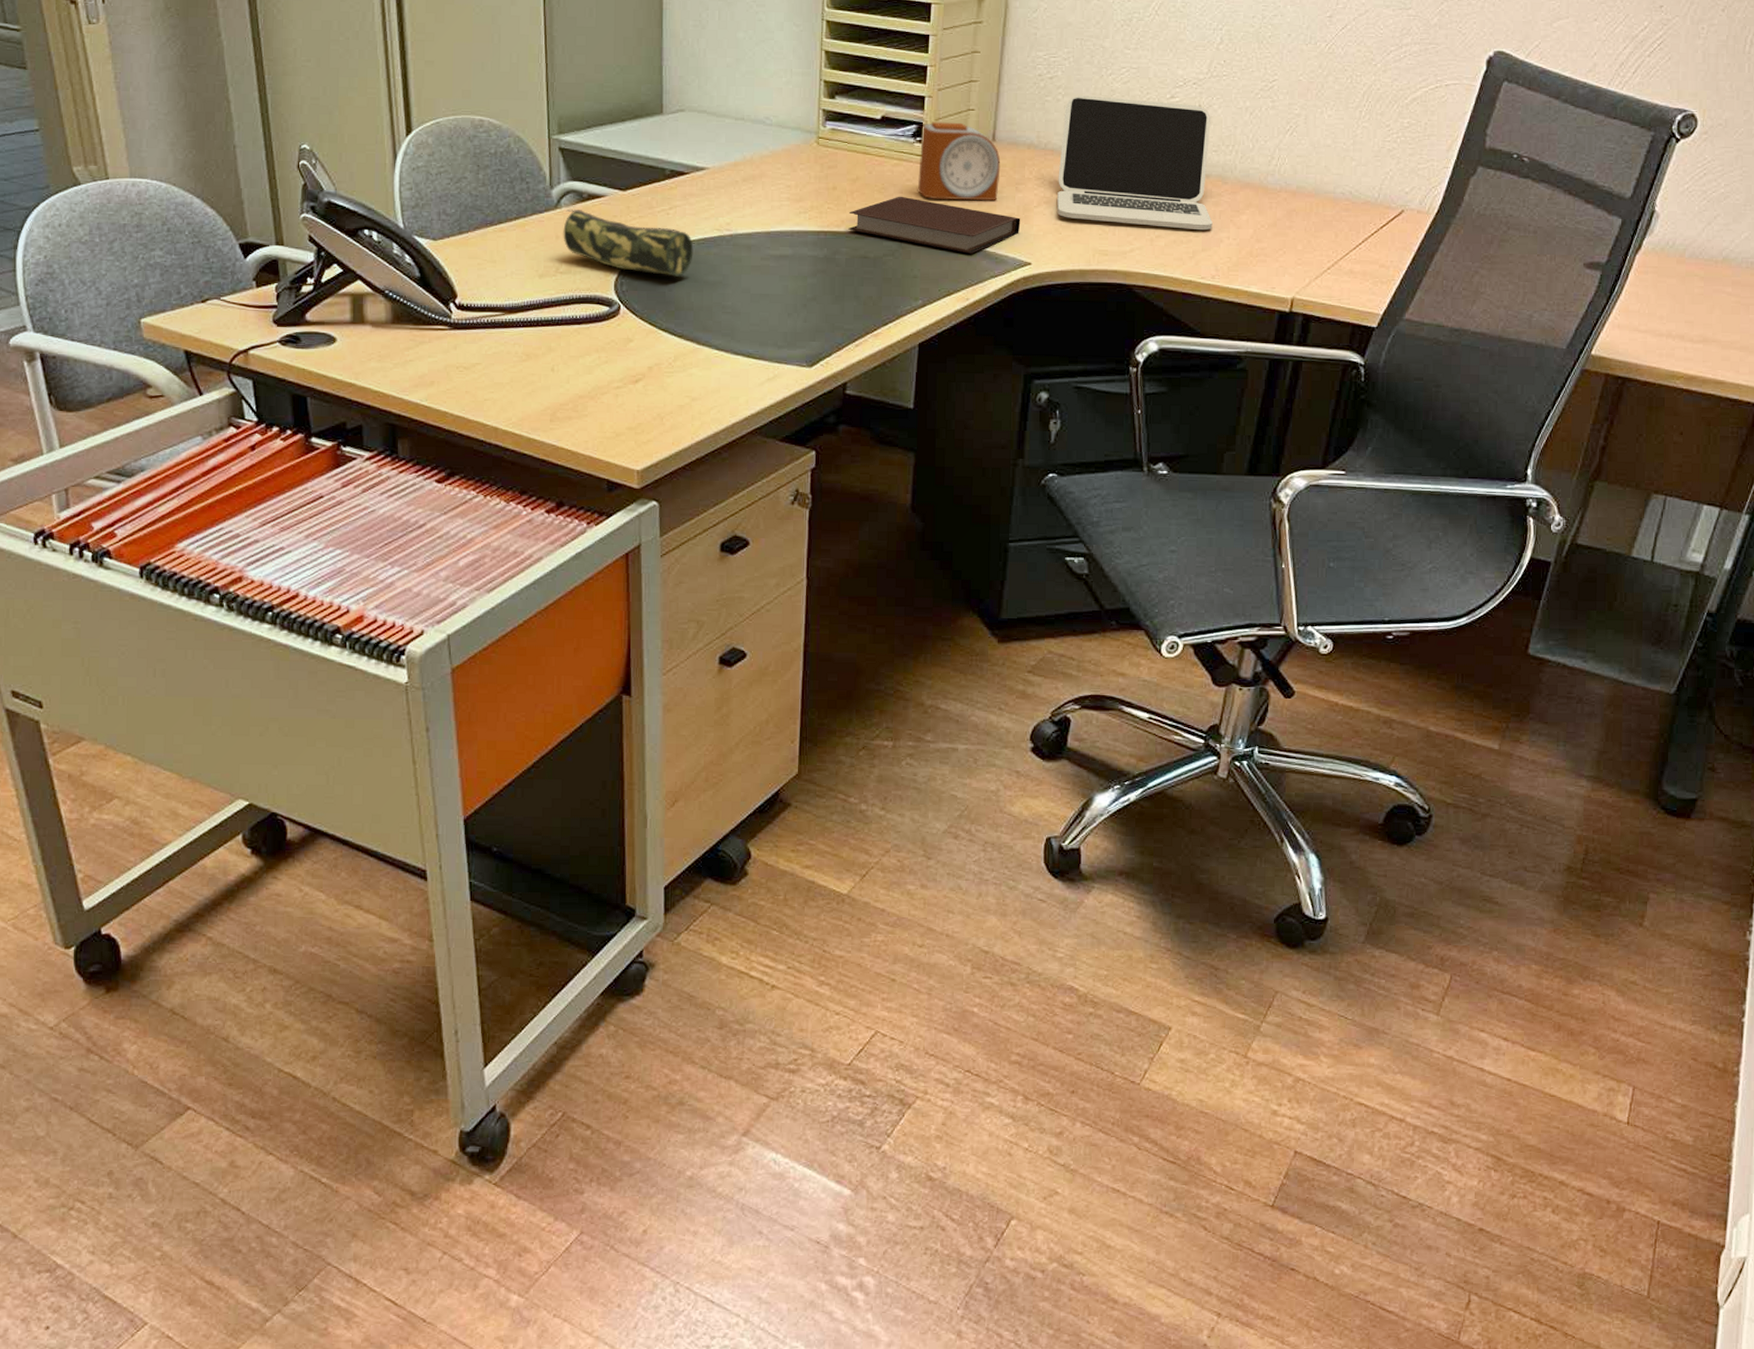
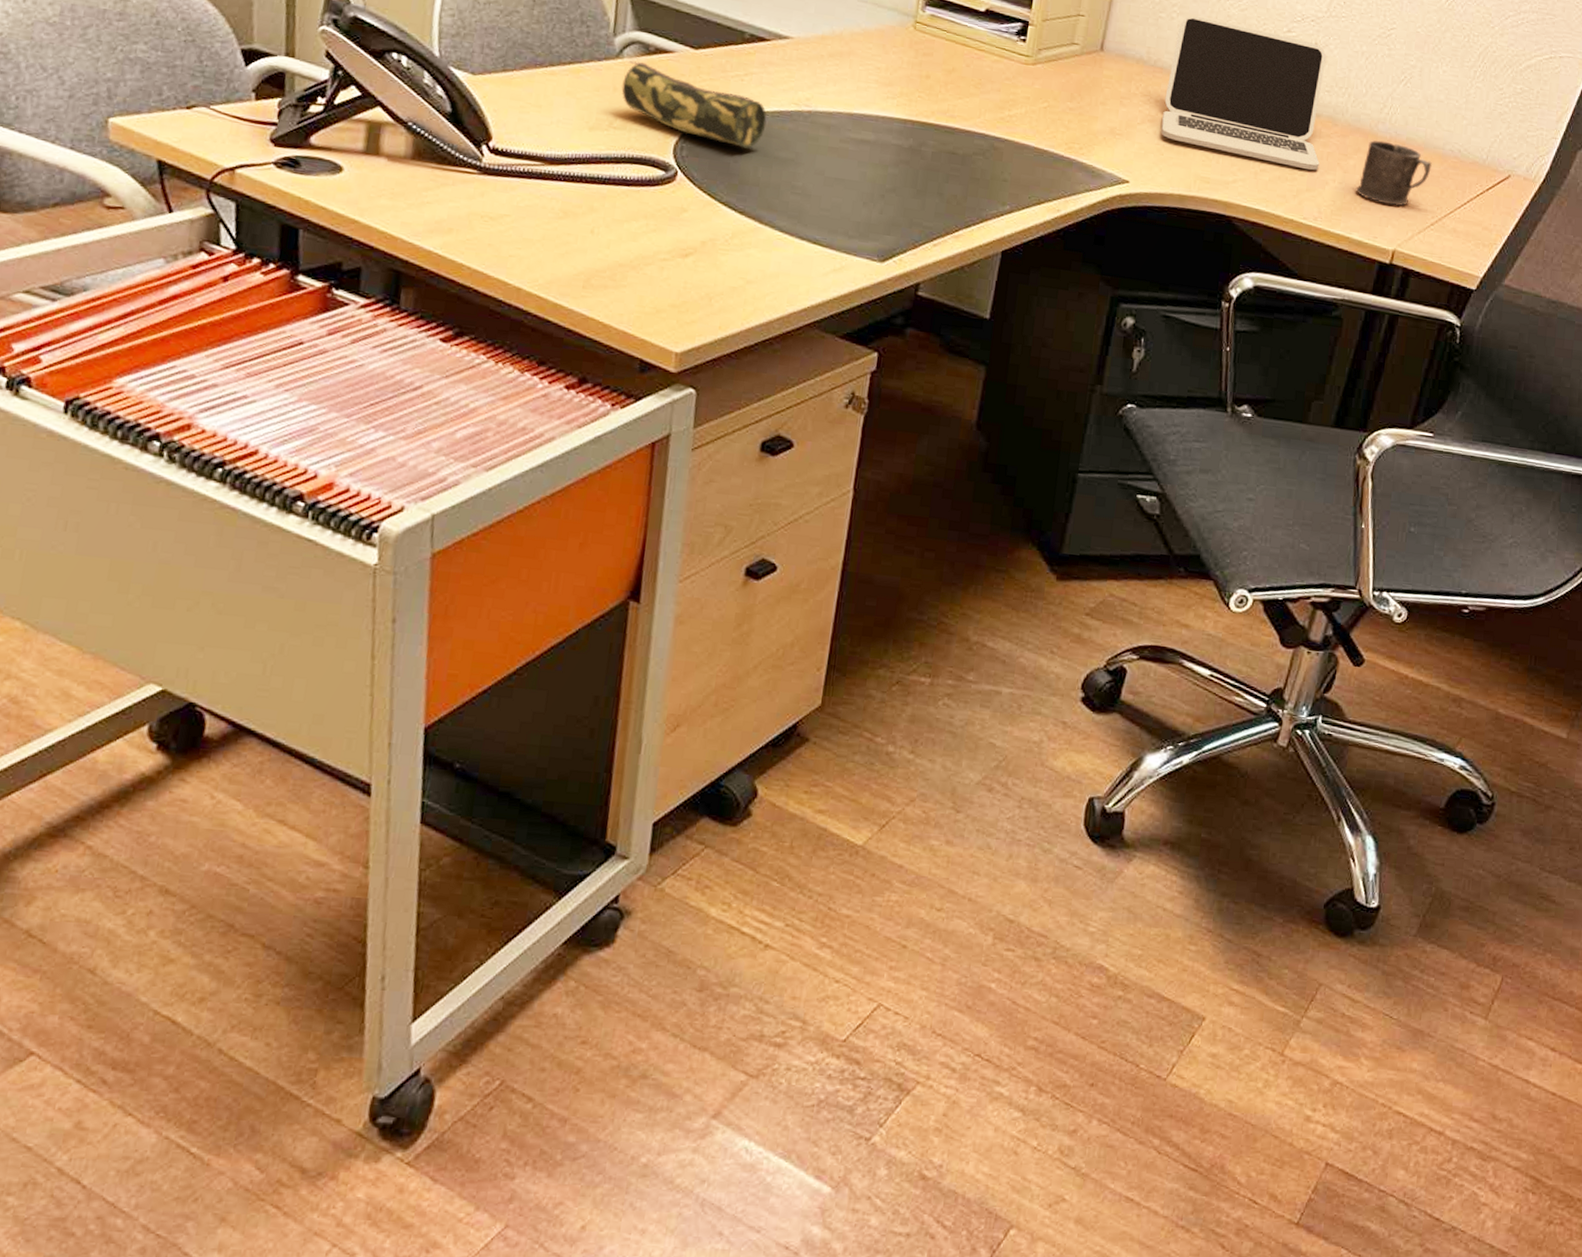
notebook: present [848,196,1021,254] -> none [938,94,1122,164]
alarm clock: present [918,121,1001,201] -> none [1017,22,1107,112]
mug: none [1250,192,1324,255] -> present [1355,140,1432,206]

